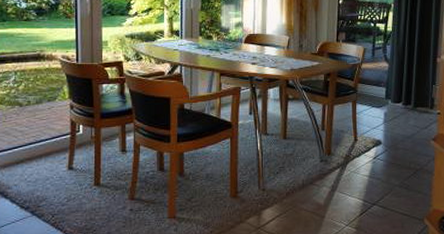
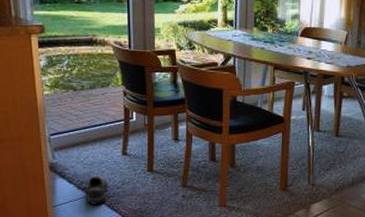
shoe: none [30,192,53,226] -> present [86,175,108,206]

